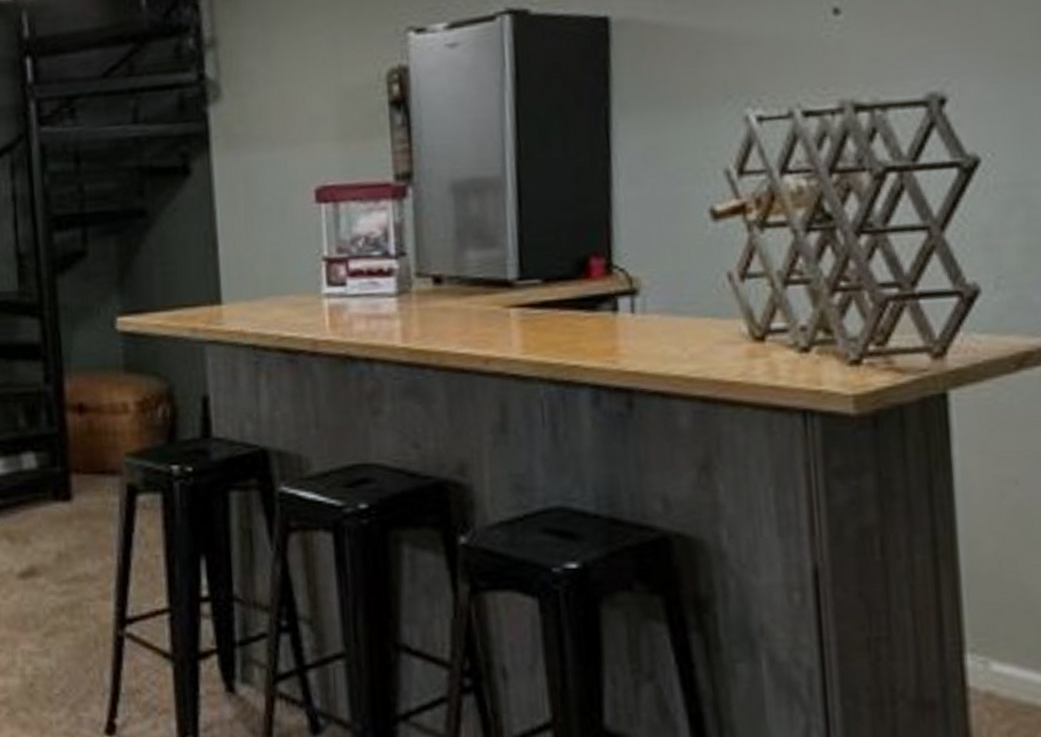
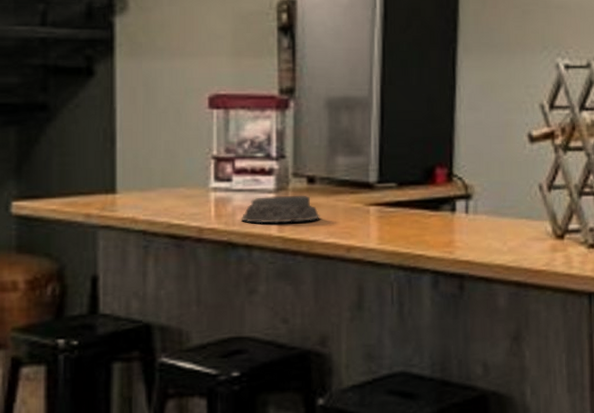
mortar: none [359,298,451,333] -> present [241,195,320,224]

